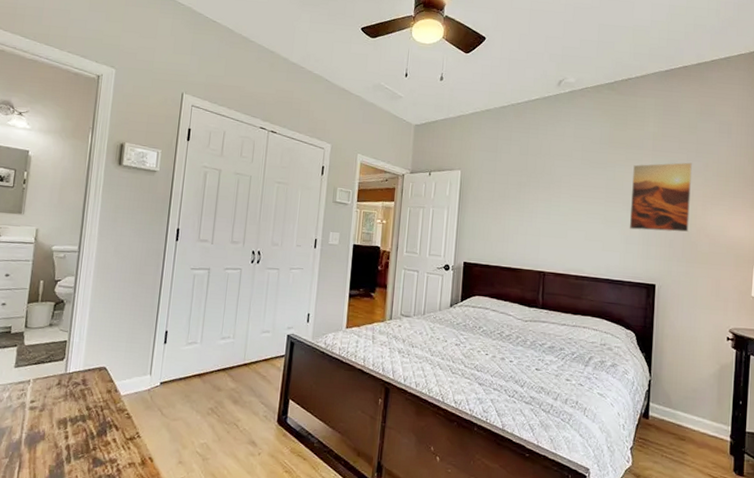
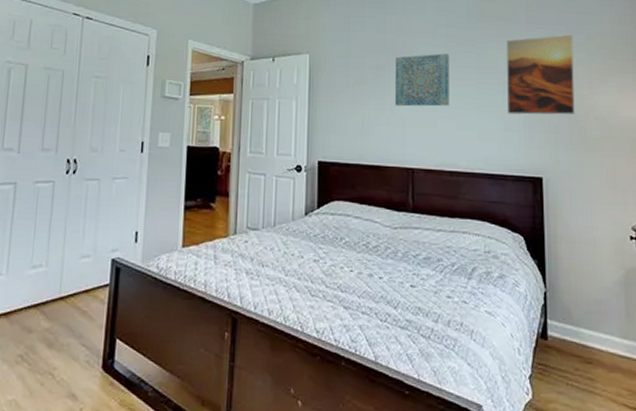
wall art: none [533,174,582,220] -> present [395,53,449,107]

